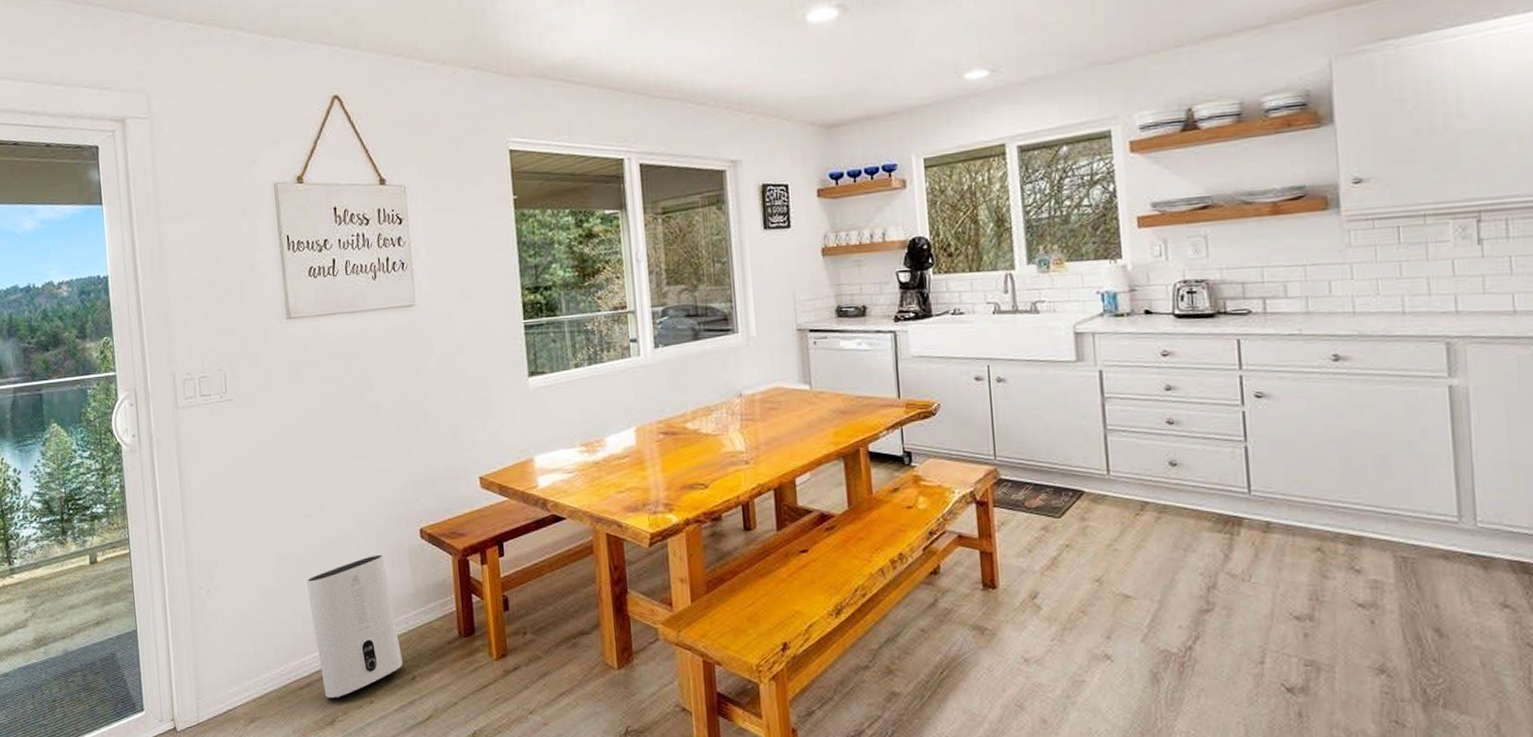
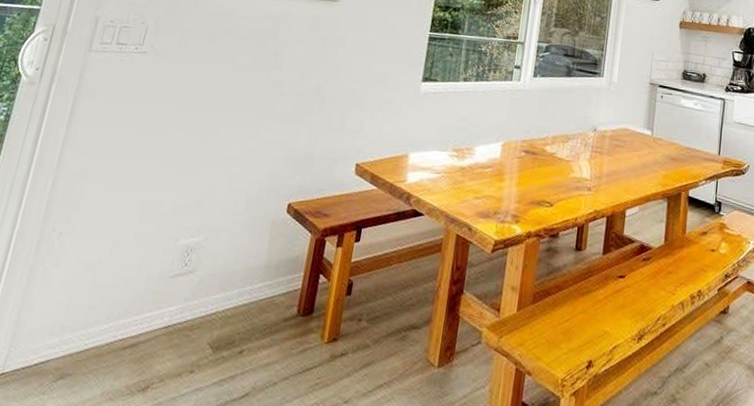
air purifier: present [306,554,403,698] -> none [146,222,247,363]

